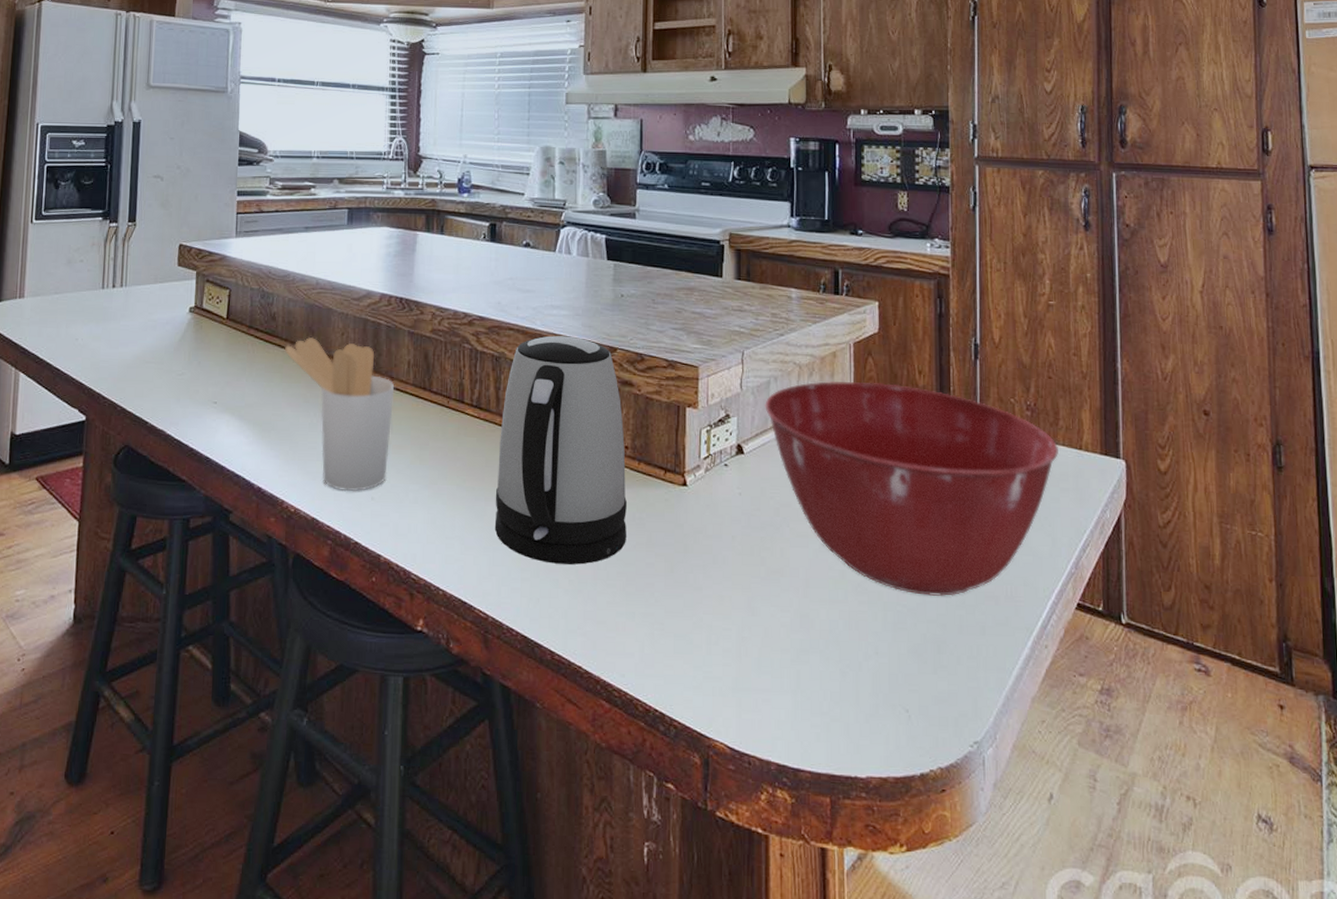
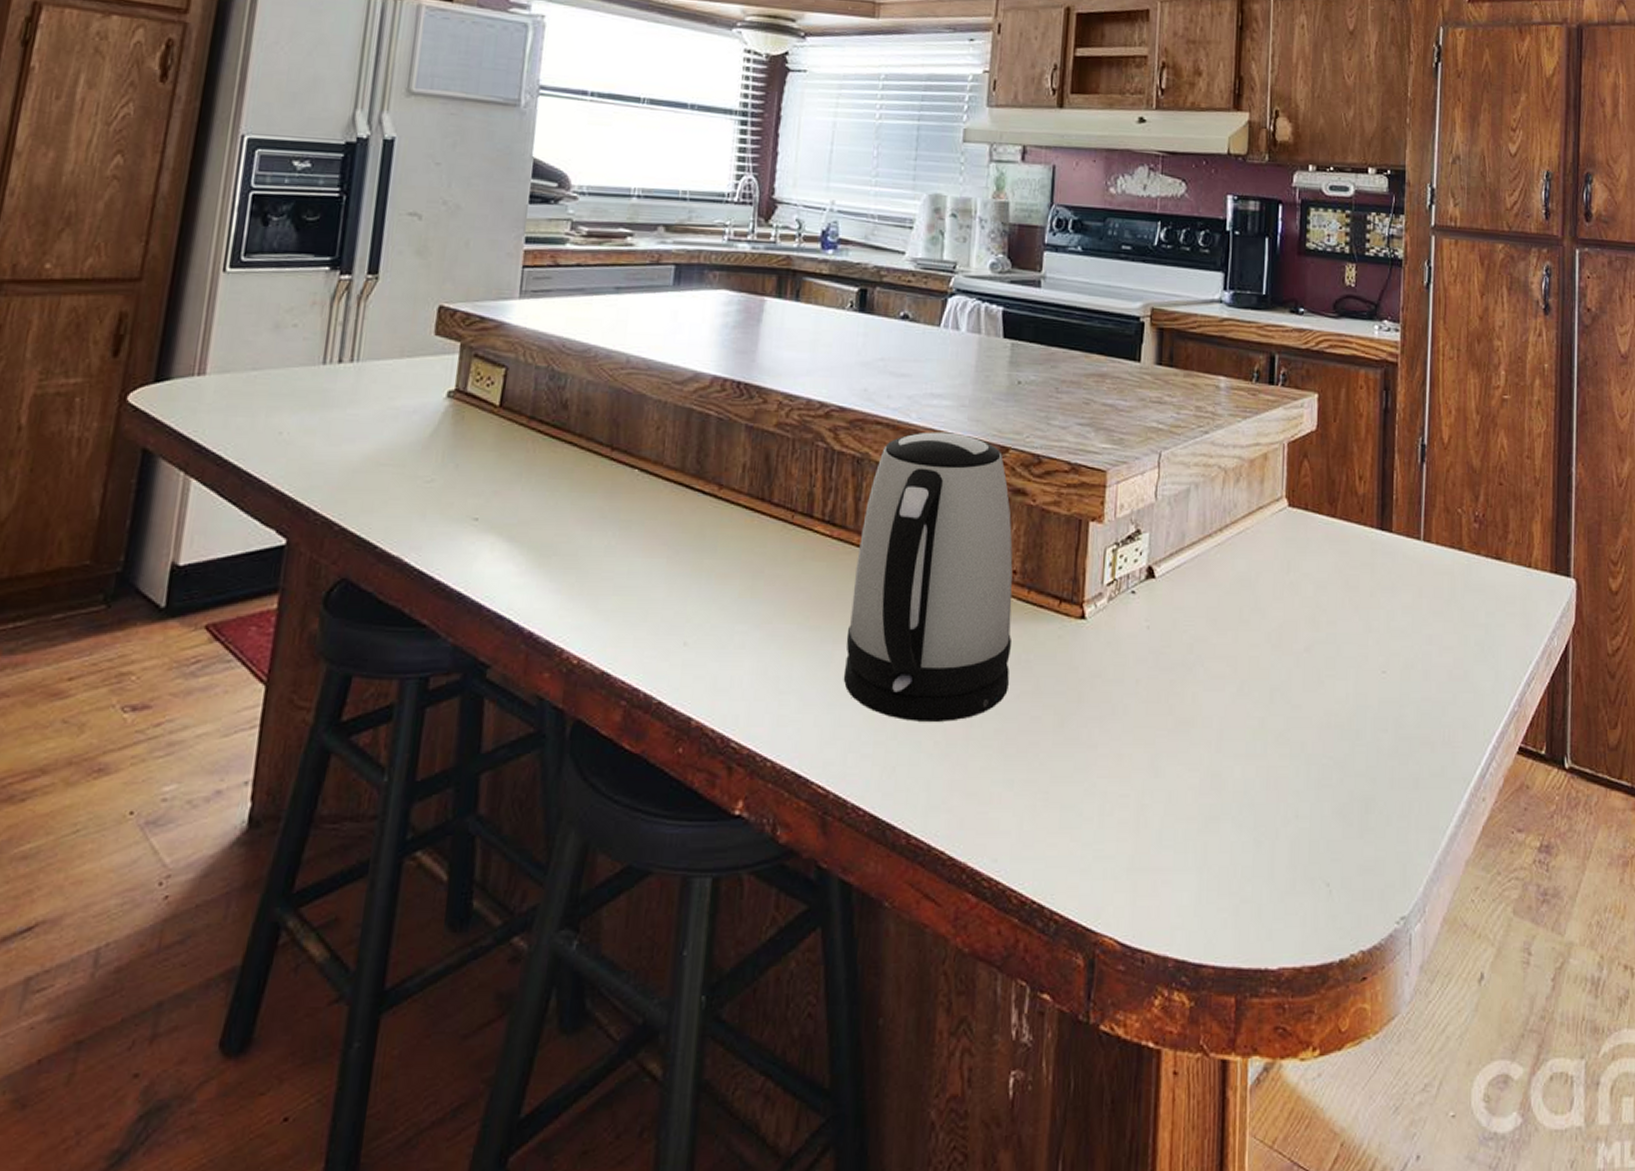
utensil holder: present [285,336,395,492] -> none [578,431,724,636]
mixing bowl: present [765,381,1058,596] -> none [1182,489,1506,744]

